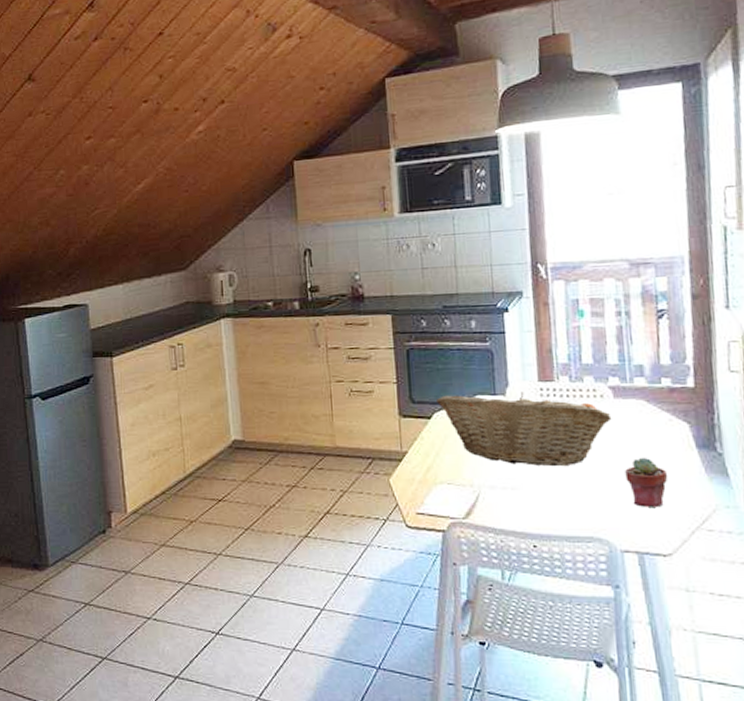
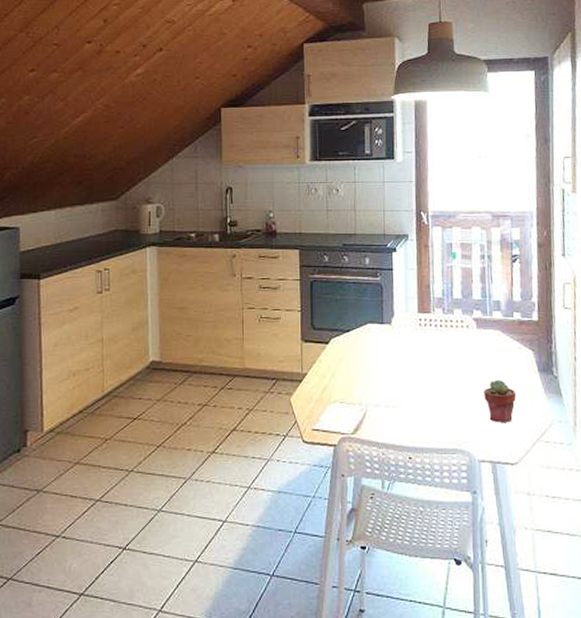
fruit basket: present [437,391,612,467] -> none [334,321,475,388]

